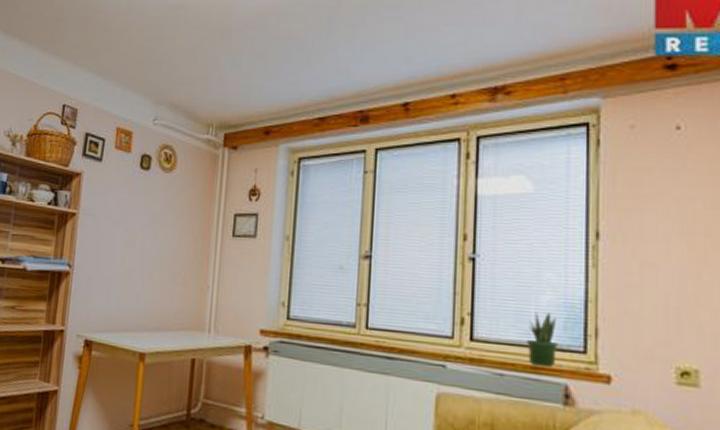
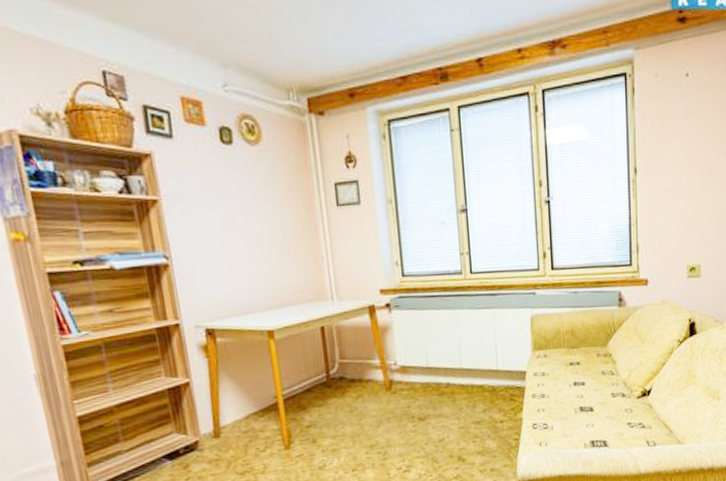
planter: present [527,312,559,368] -> none [591,238,613,282]

